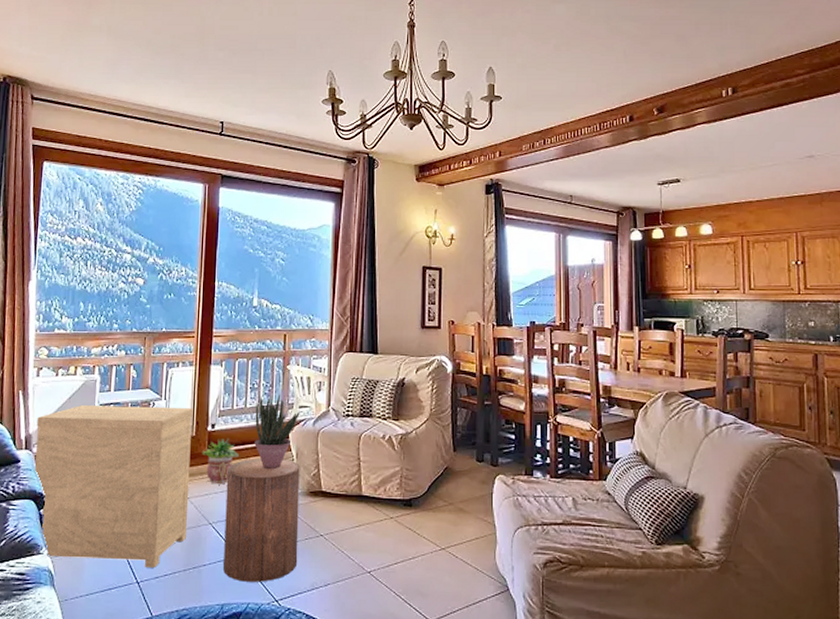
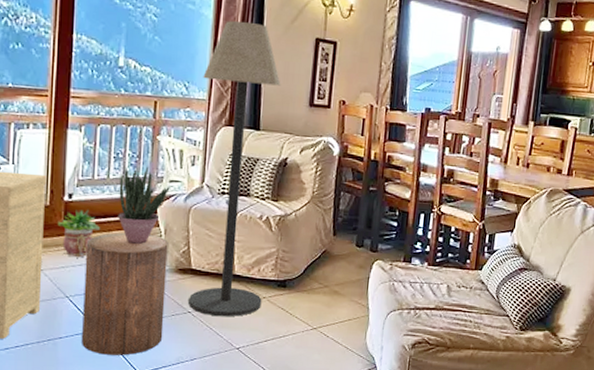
floor lamp: none [319,258,394,539] -> present [187,21,281,317]

